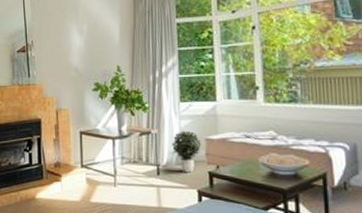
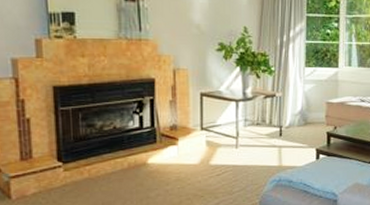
potted plant: present [171,130,201,173] -> none [294,94,322,134]

